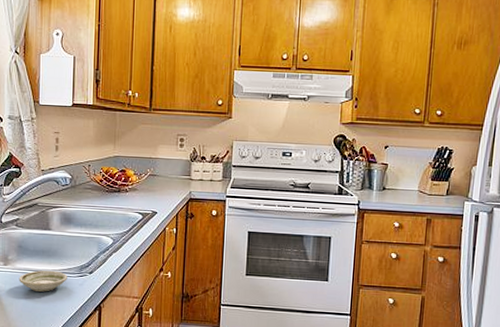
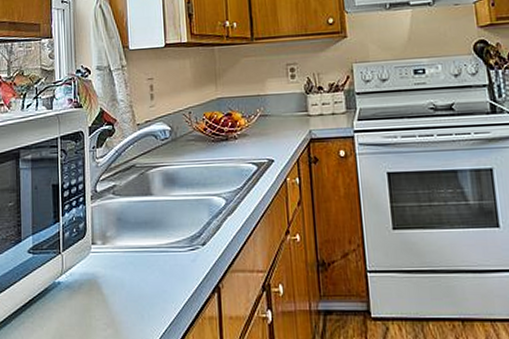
saucer: present [18,270,67,292] -> none [120,245,177,274]

